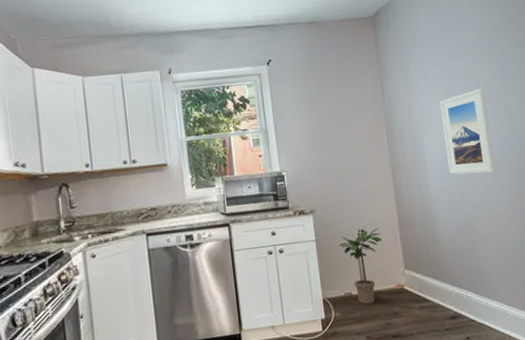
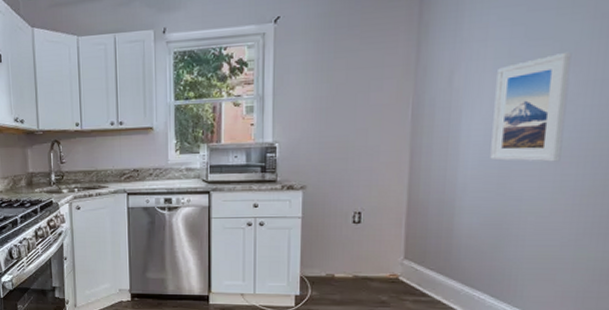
potted plant: present [338,228,383,305] -> none [328,212,383,289]

